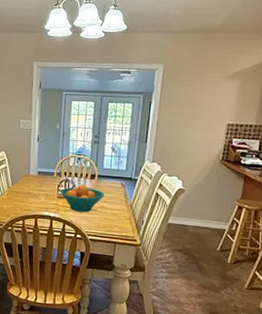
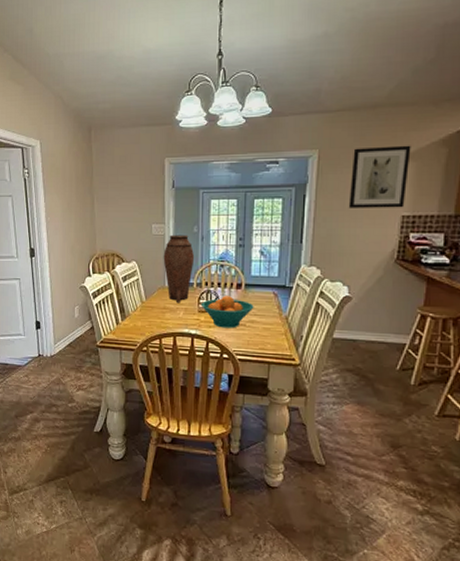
vase: none [29,129,56,189] -> present [163,235,195,302]
wall art: none [185,65,238,118] -> present [348,145,411,208]

